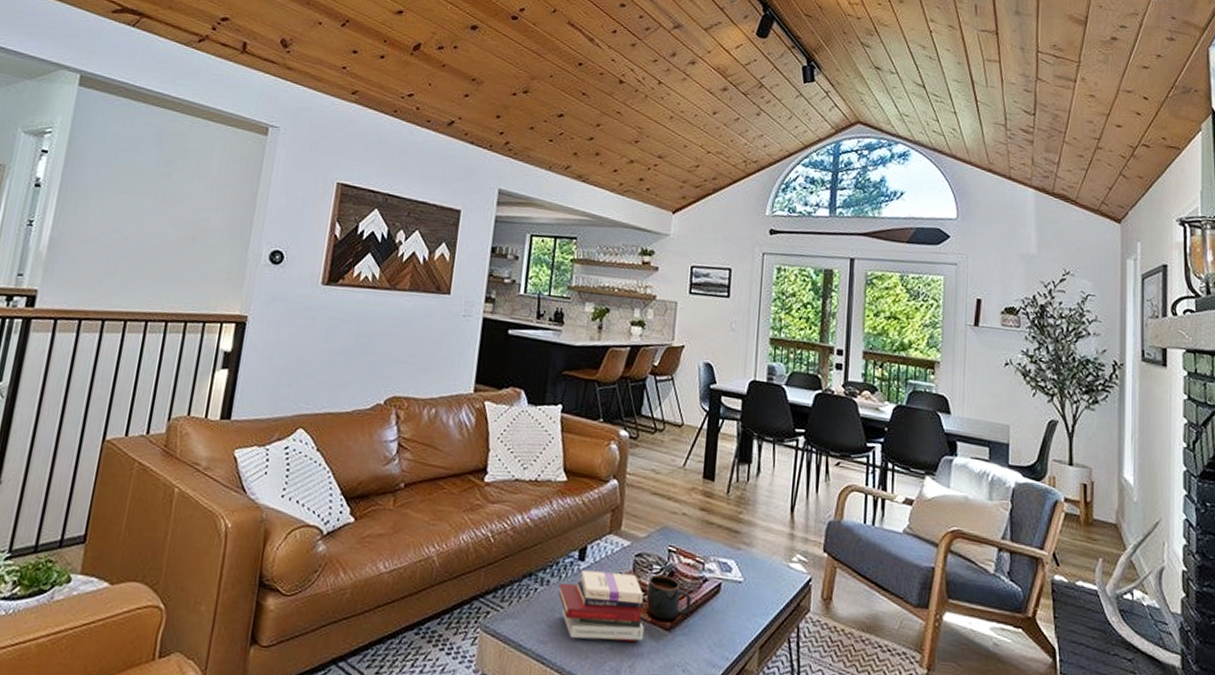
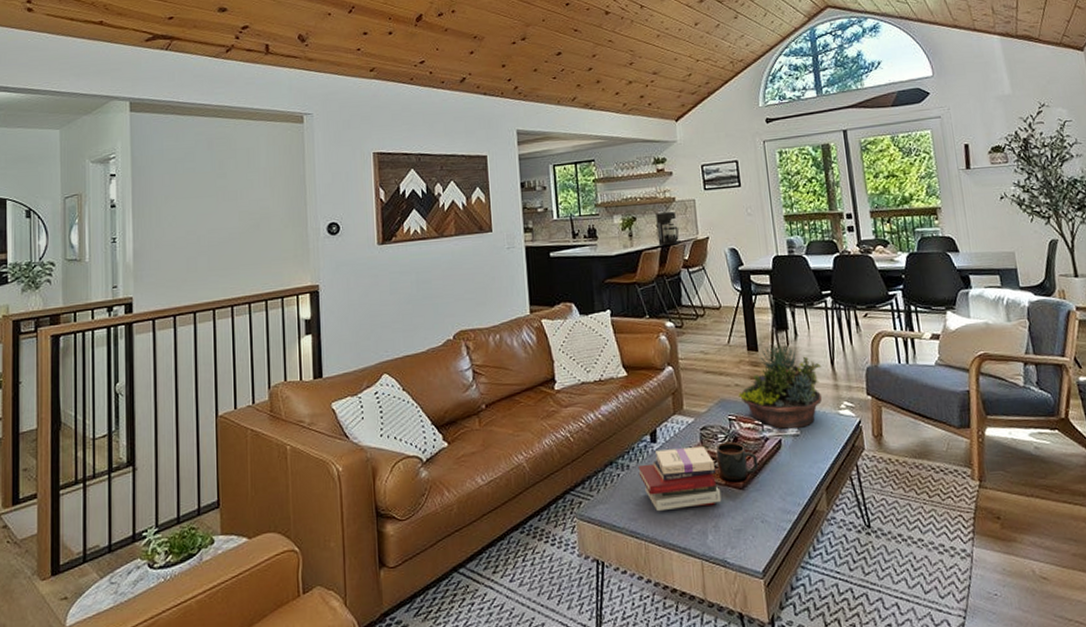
coffee maker: none [628,308,653,348] -> present [656,211,681,246]
succulent planter: none [684,475,780,575] -> present [738,343,823,430]

